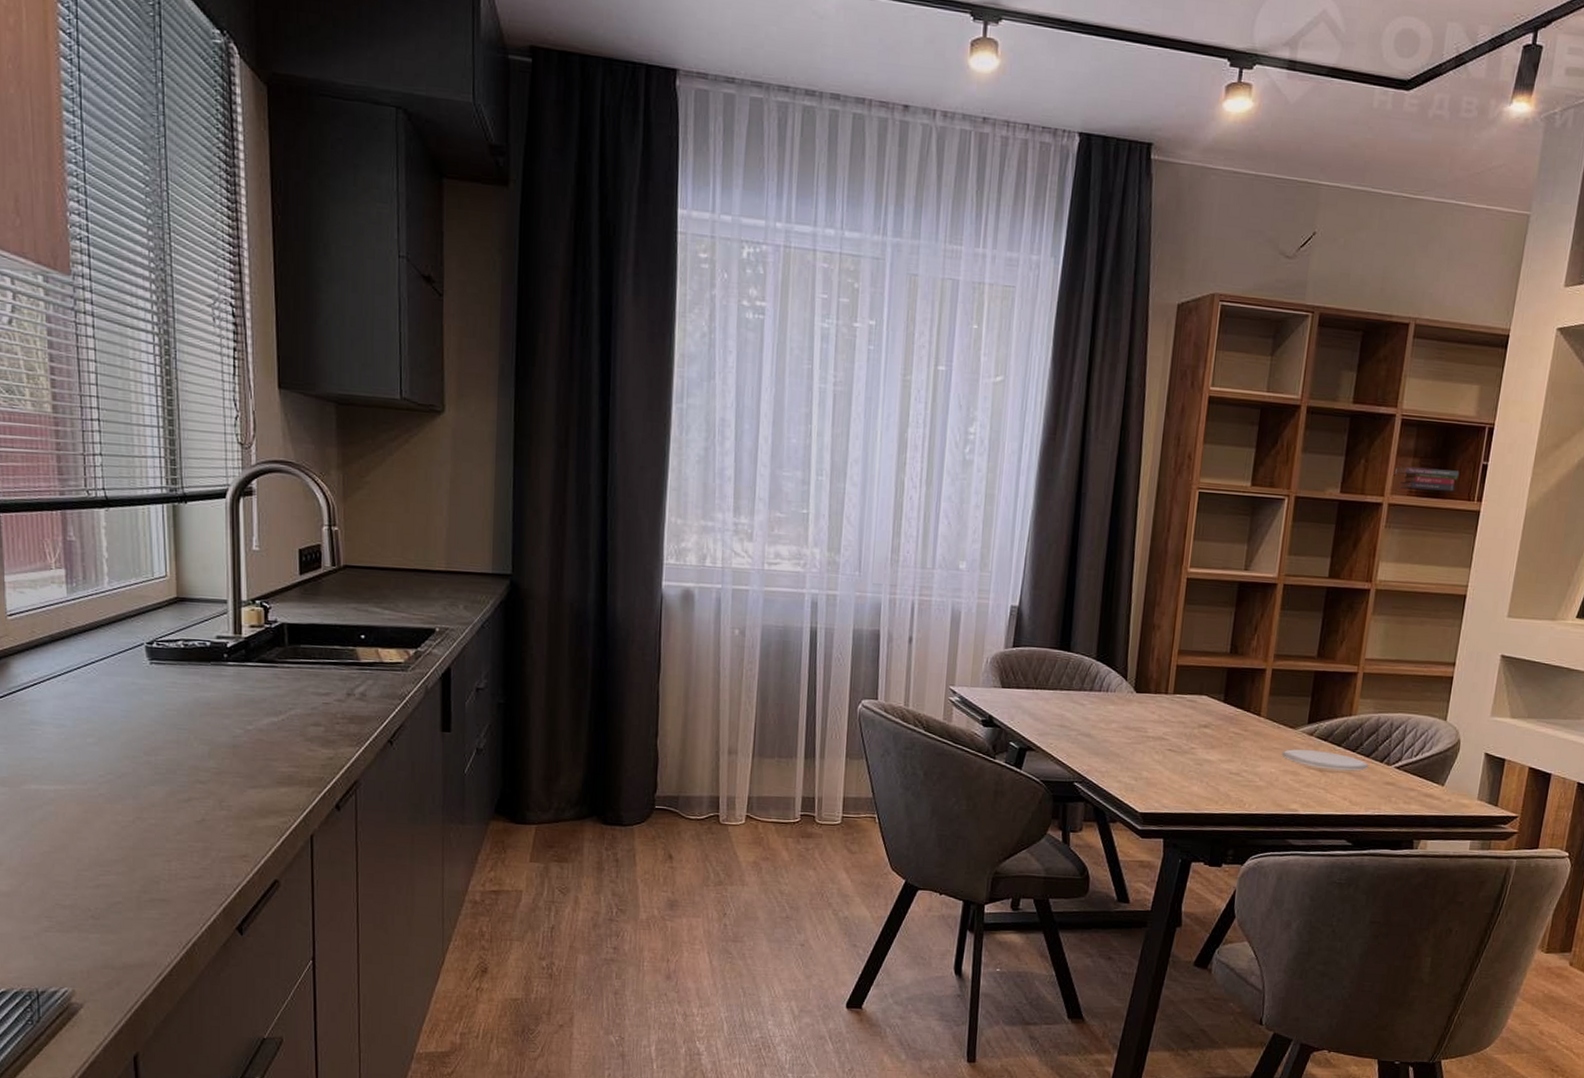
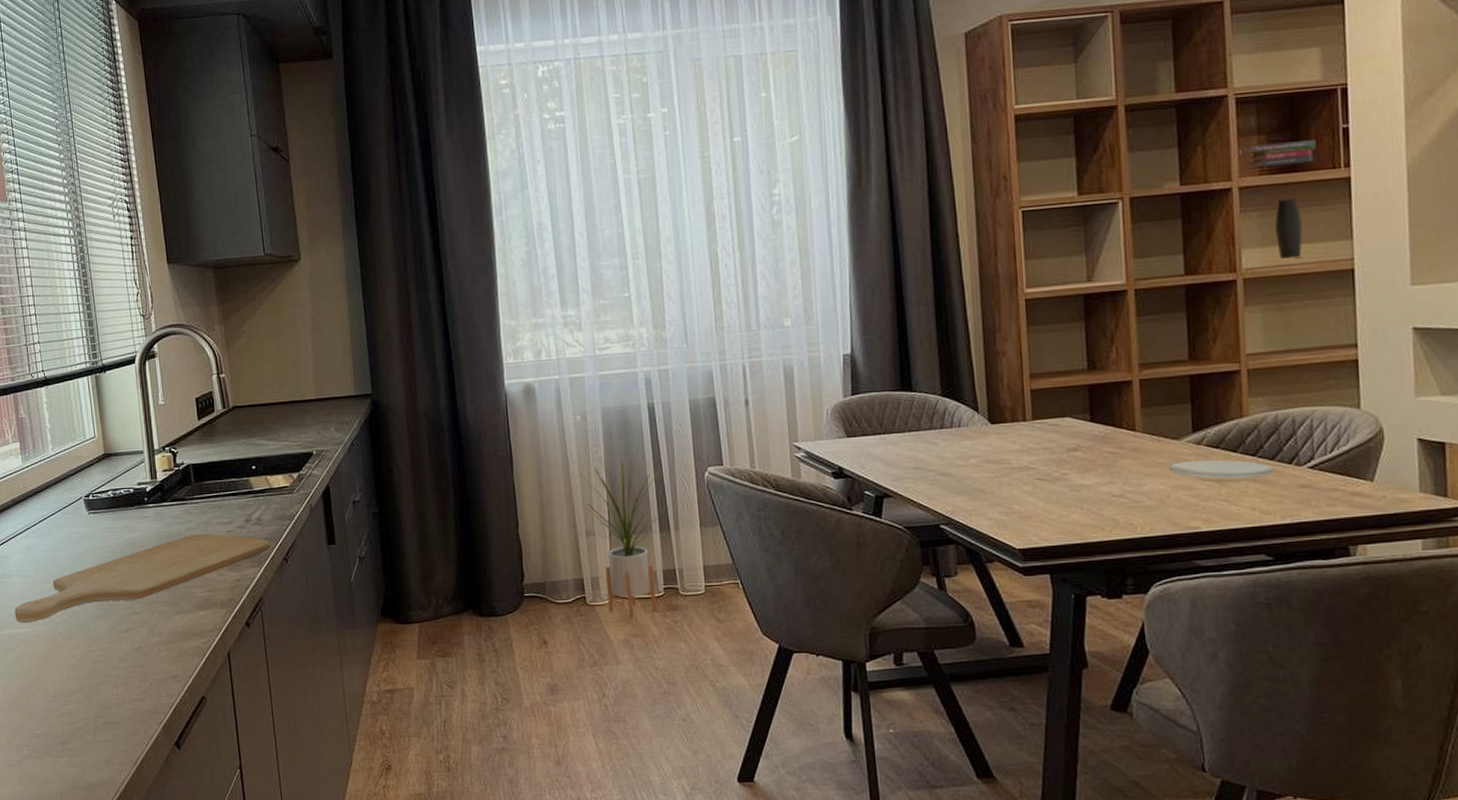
chopping board: none [43,702,374,780] -> present [14,534,271,624]
house plant: none [730,674,817,842] -> present [580,454,668,619]
vase: none [1409,521,1434,577] -> present [1275,198,1303,259]

